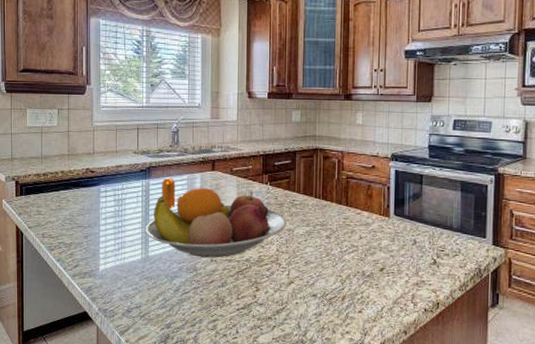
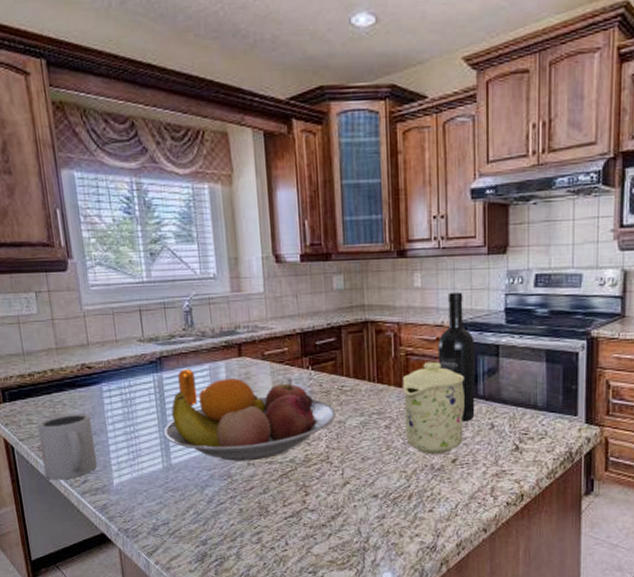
mug: none [45,208,89,264] -> present [38,413,98,480]
mug: none [342,185,393,264] -> present [402,361,465,455]
wine bottle: none [372,130,404,237] -> present [438,292,476,422]

